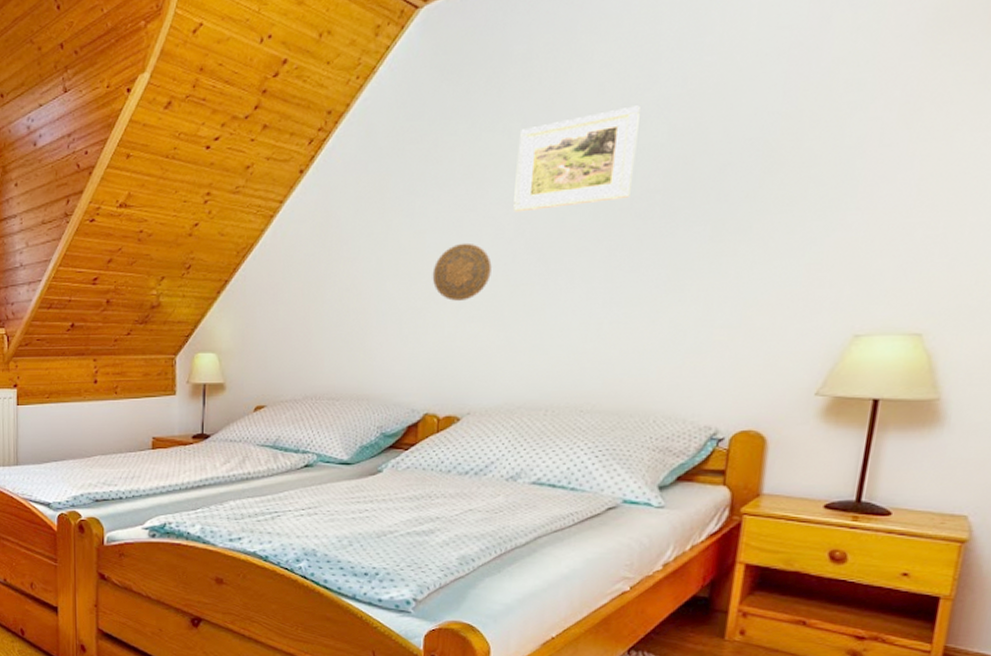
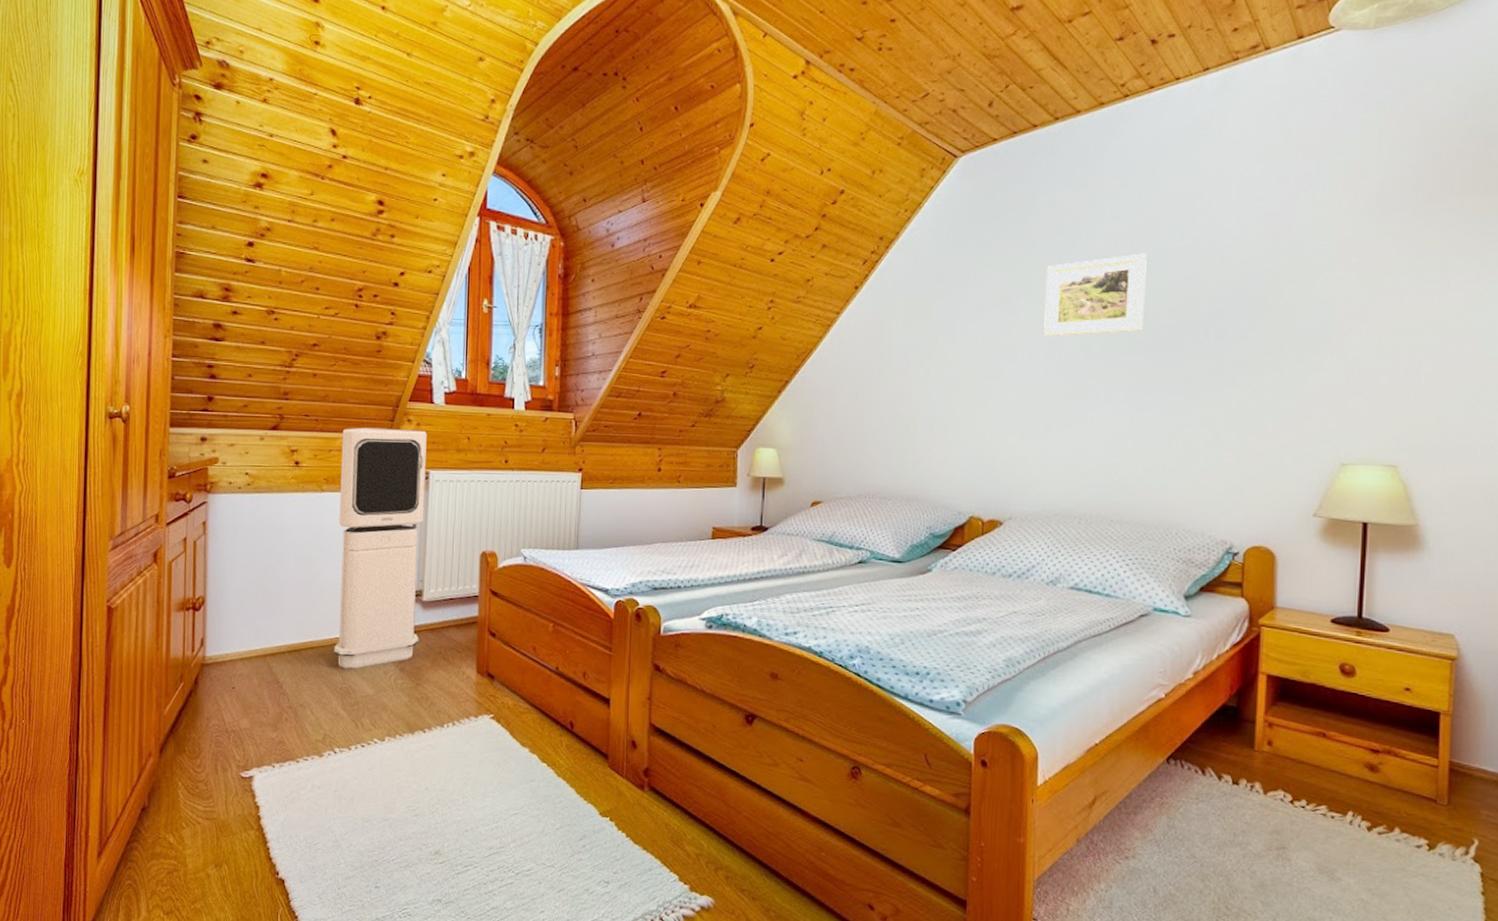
decorative plate: present [432,242,492,301] -> none [974,361,1027,413]

